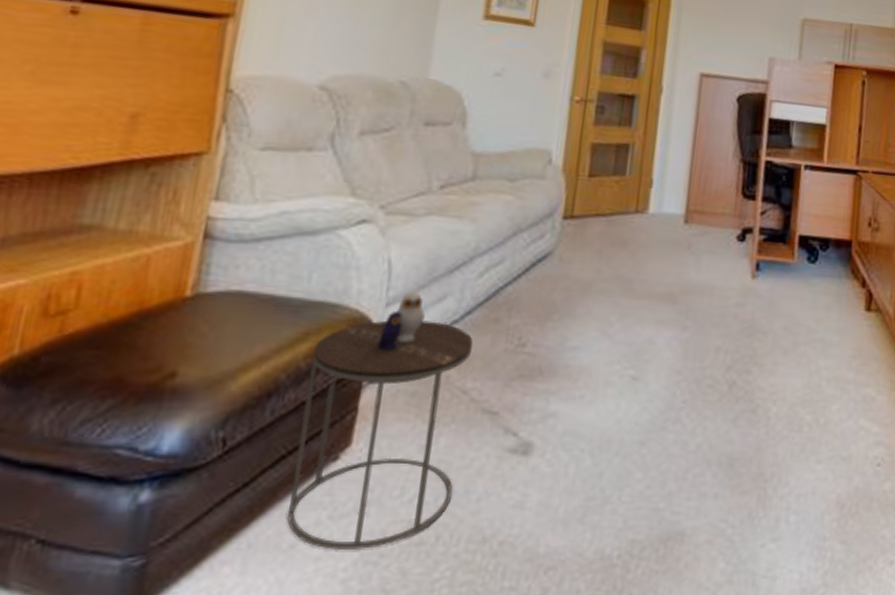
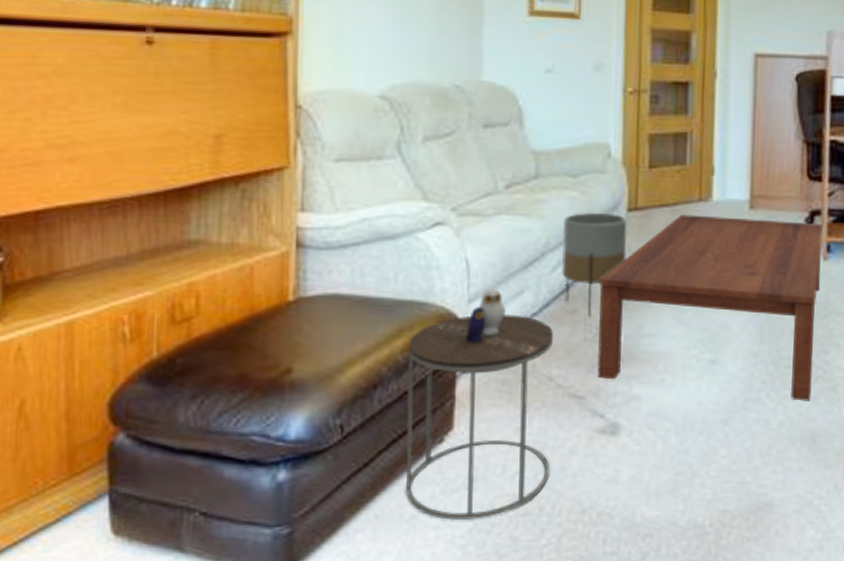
planter: none [489,218,561,327] -> present [562,212,627,317]
coffee table: none [514,225,754,423] -> present [597,214,823,401]

